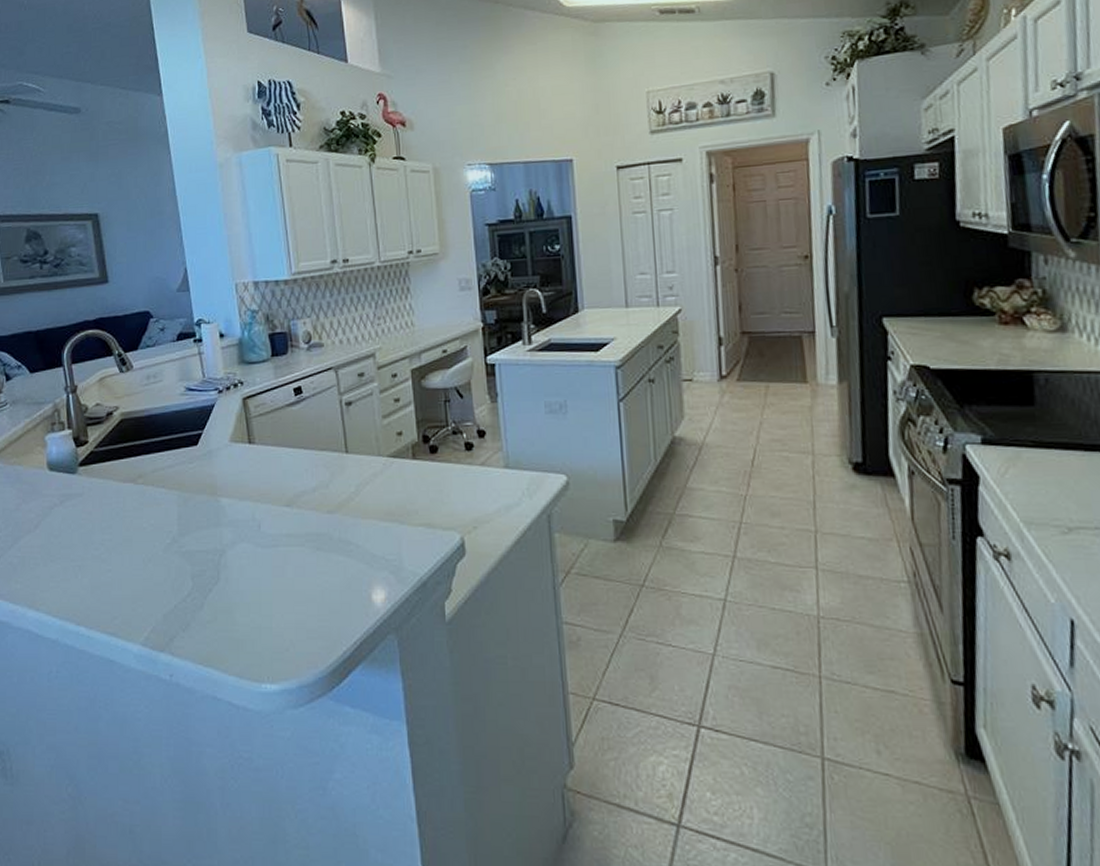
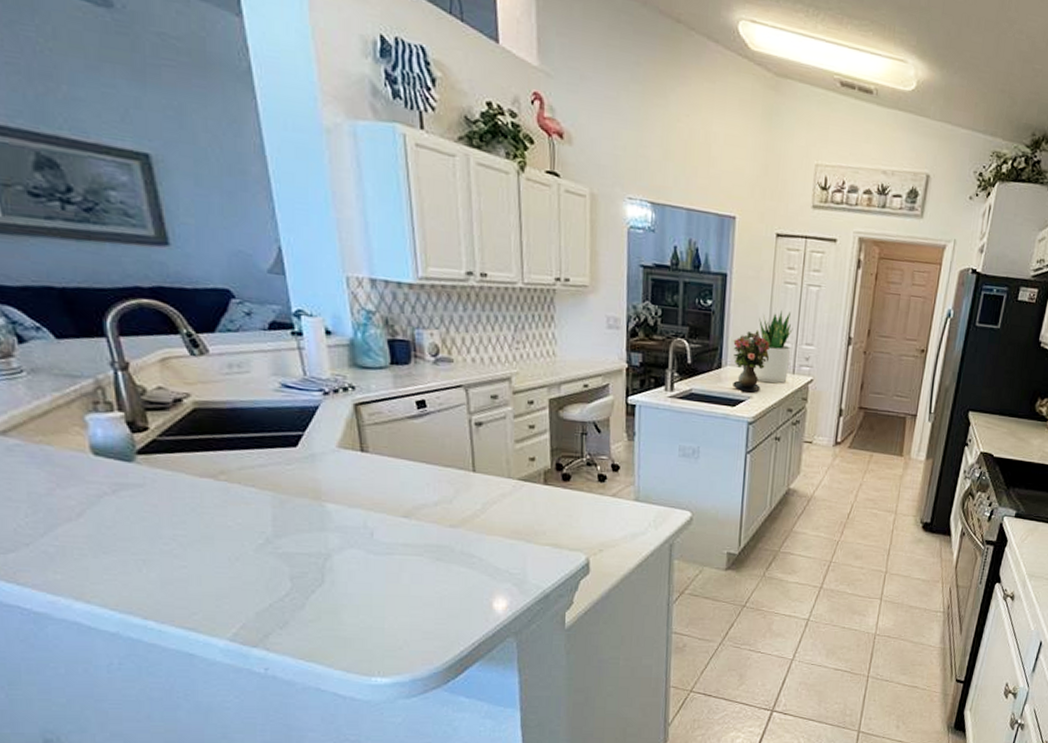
bouquet: none [586,266,628,334] -> present [732,330,770,393]
planter: none [611,241,652,321] -> present [753,309,793,384]

